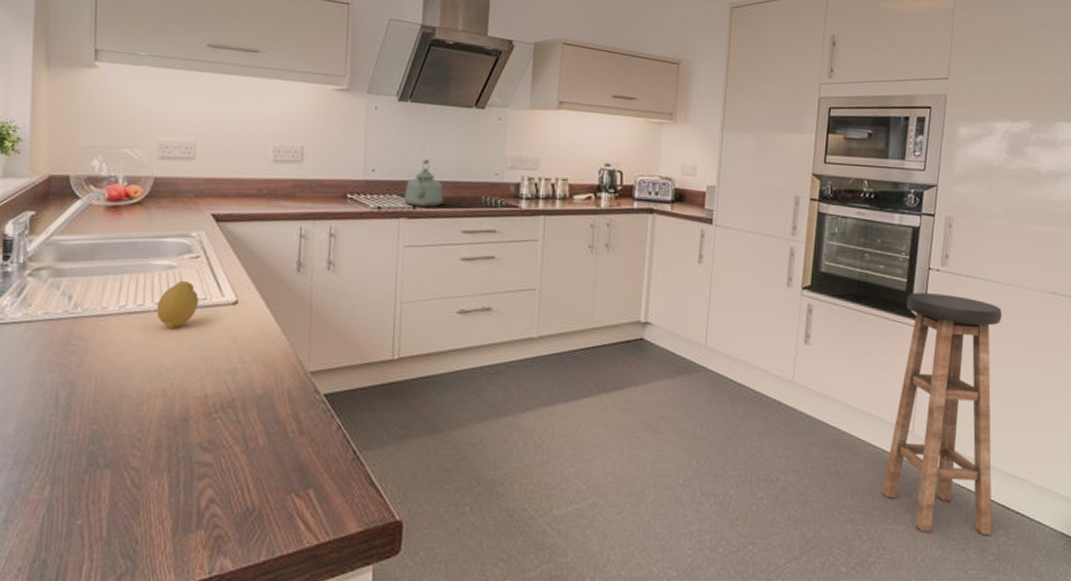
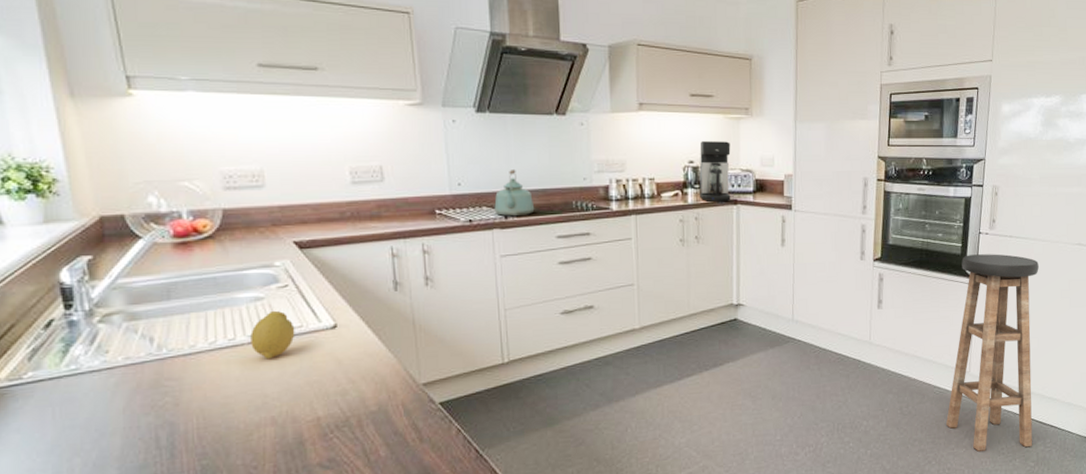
coffee maker: none [613,144,651,209] -> present [699,141,731,201]

